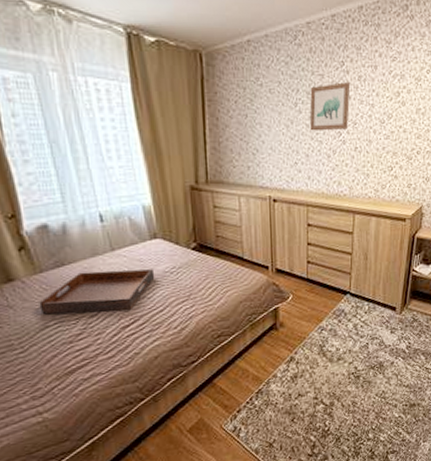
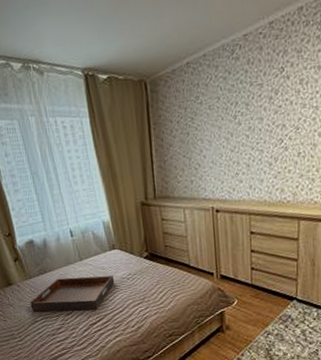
wall art: present [309,82,351,131] -> none [249,87,292,142]

